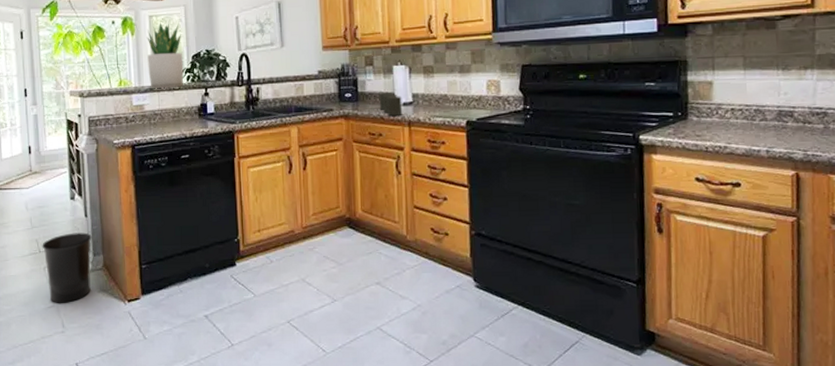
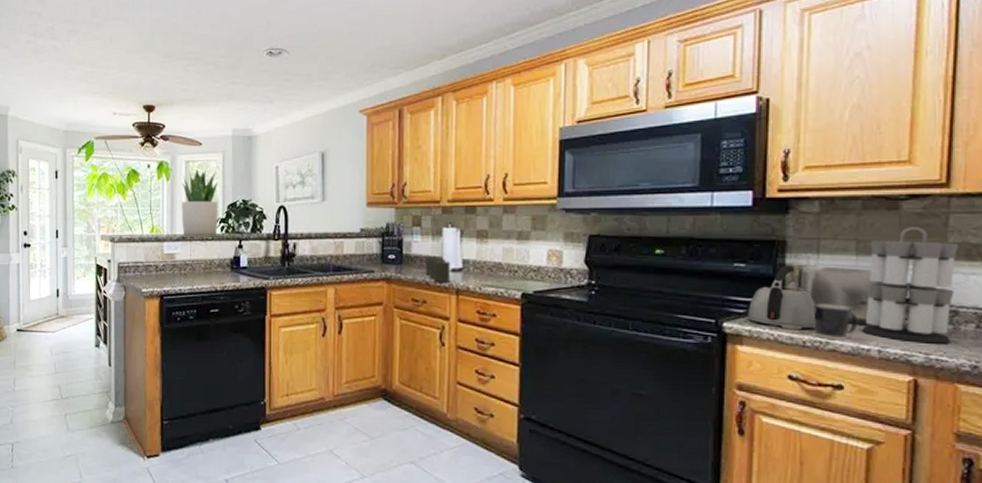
waste bin: present [42,232,92,303] -> none [64,381,115,453]
kettle: none [659,82,715,138] -> present [747,265,815,330]
toaster: none [698,80,792,130] -> present [797,265,914,326]
mug: none [712,113,749,145] -> present [813,303,858,341]
spice rack: none [752,43,825,142] -> present [861,227,959,344]

